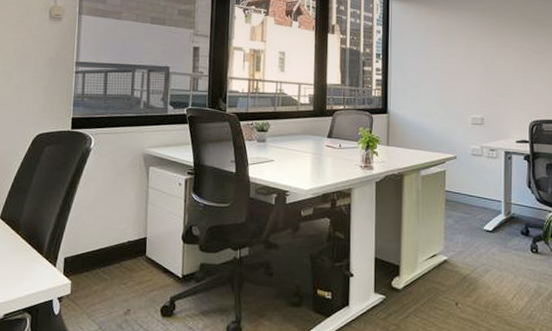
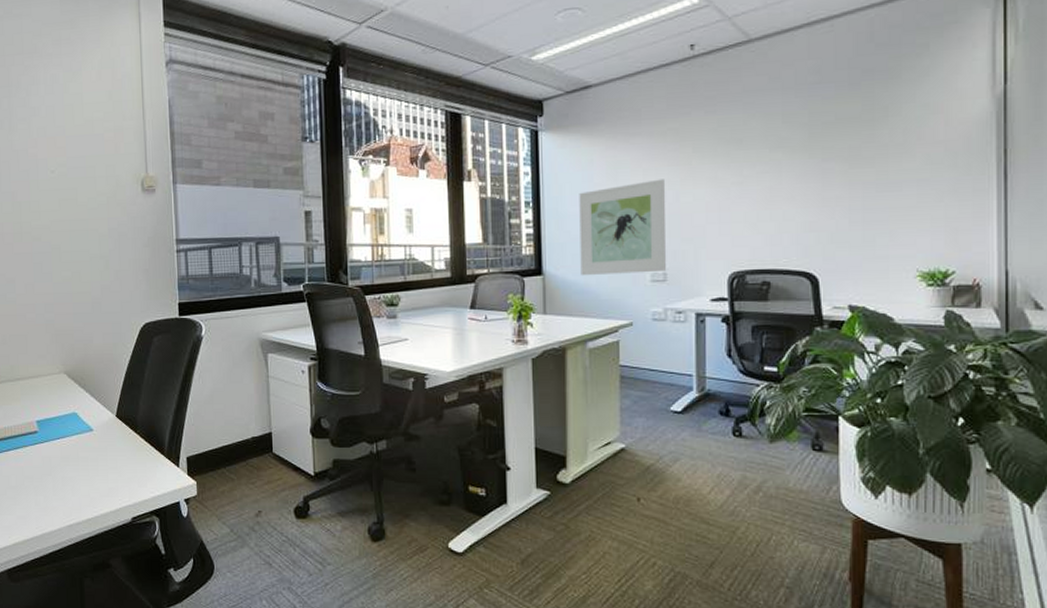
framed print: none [417,45,485,118] -> present [579,179,667,275]

